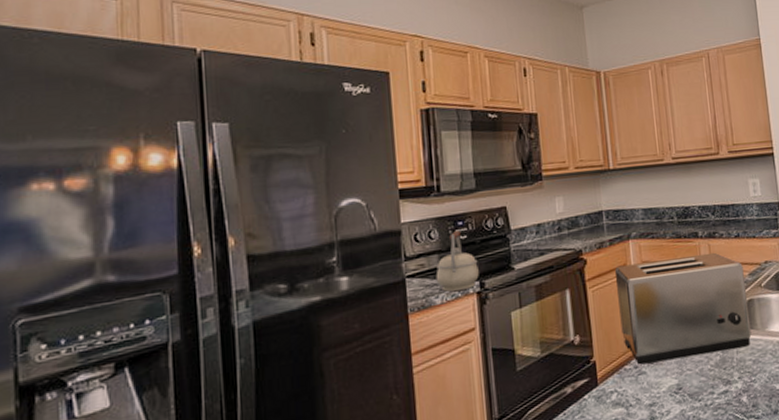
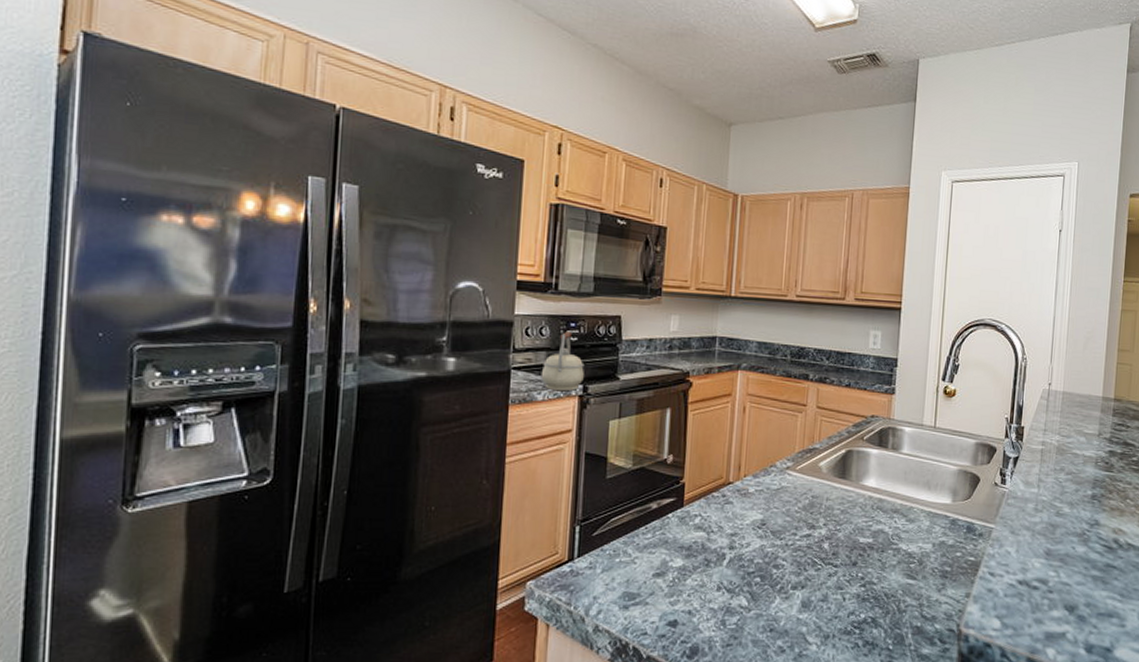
toaster: present [614,252,752,365] -> none [715,394,848,496]

